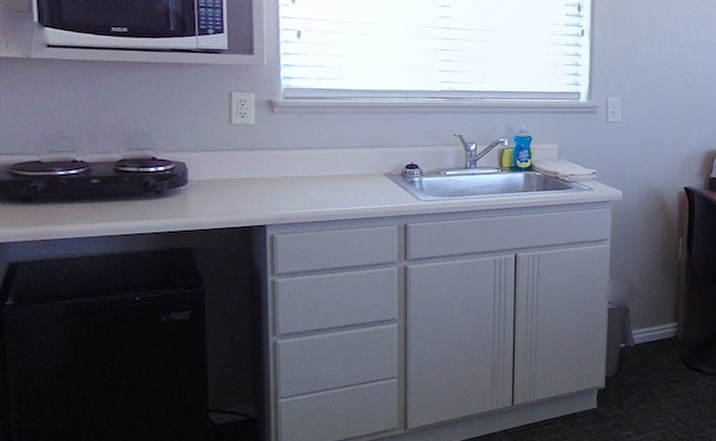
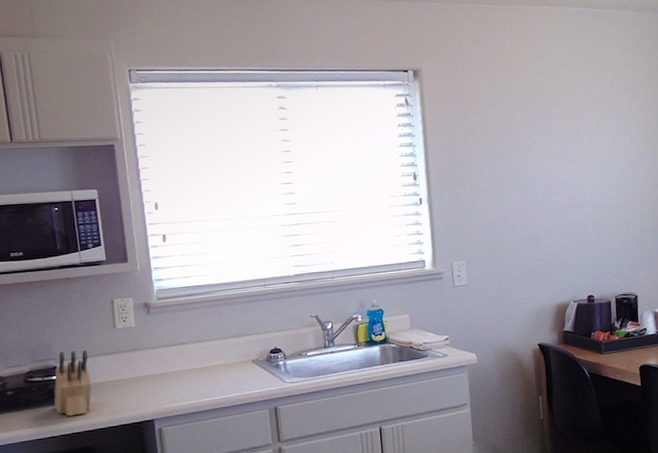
knife block: none [148,143,196,213] -> present [53,350,92,417]

